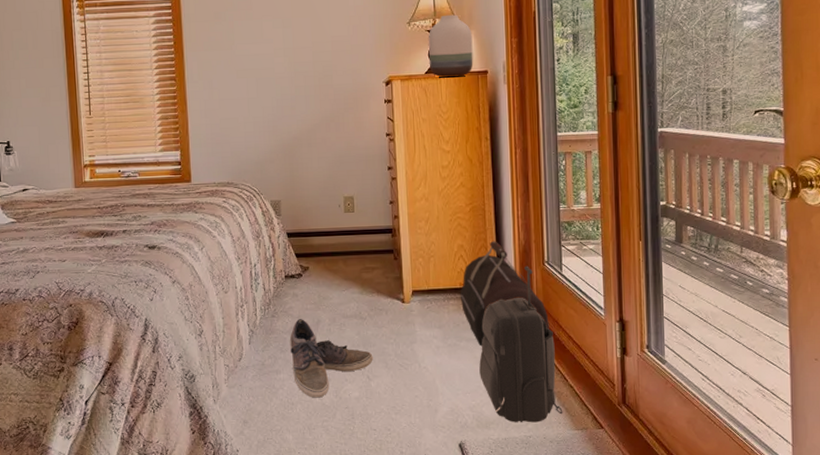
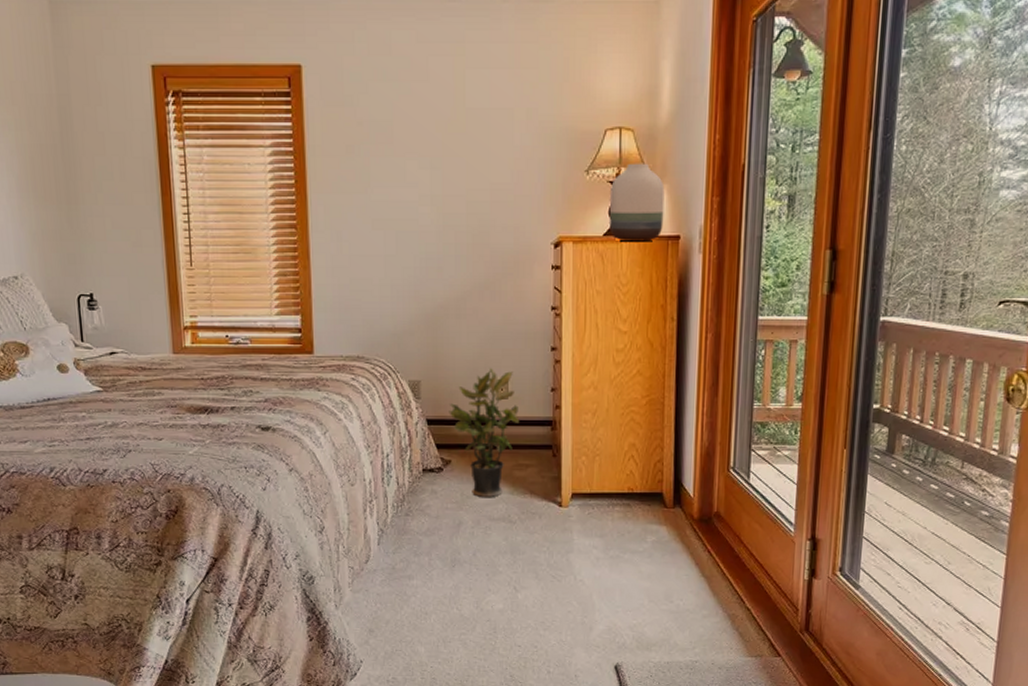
shoe: present [289,319,373,398] -> none [425,519,522,608]
potted plant: none [305,187,365,299] -> present [449,368,520,498]
duffel bag: present [460,241,549,347] -> none [627,441,729,560]
rolling backpack: present [479,266,563,423] -> none [644,471,736,647]

